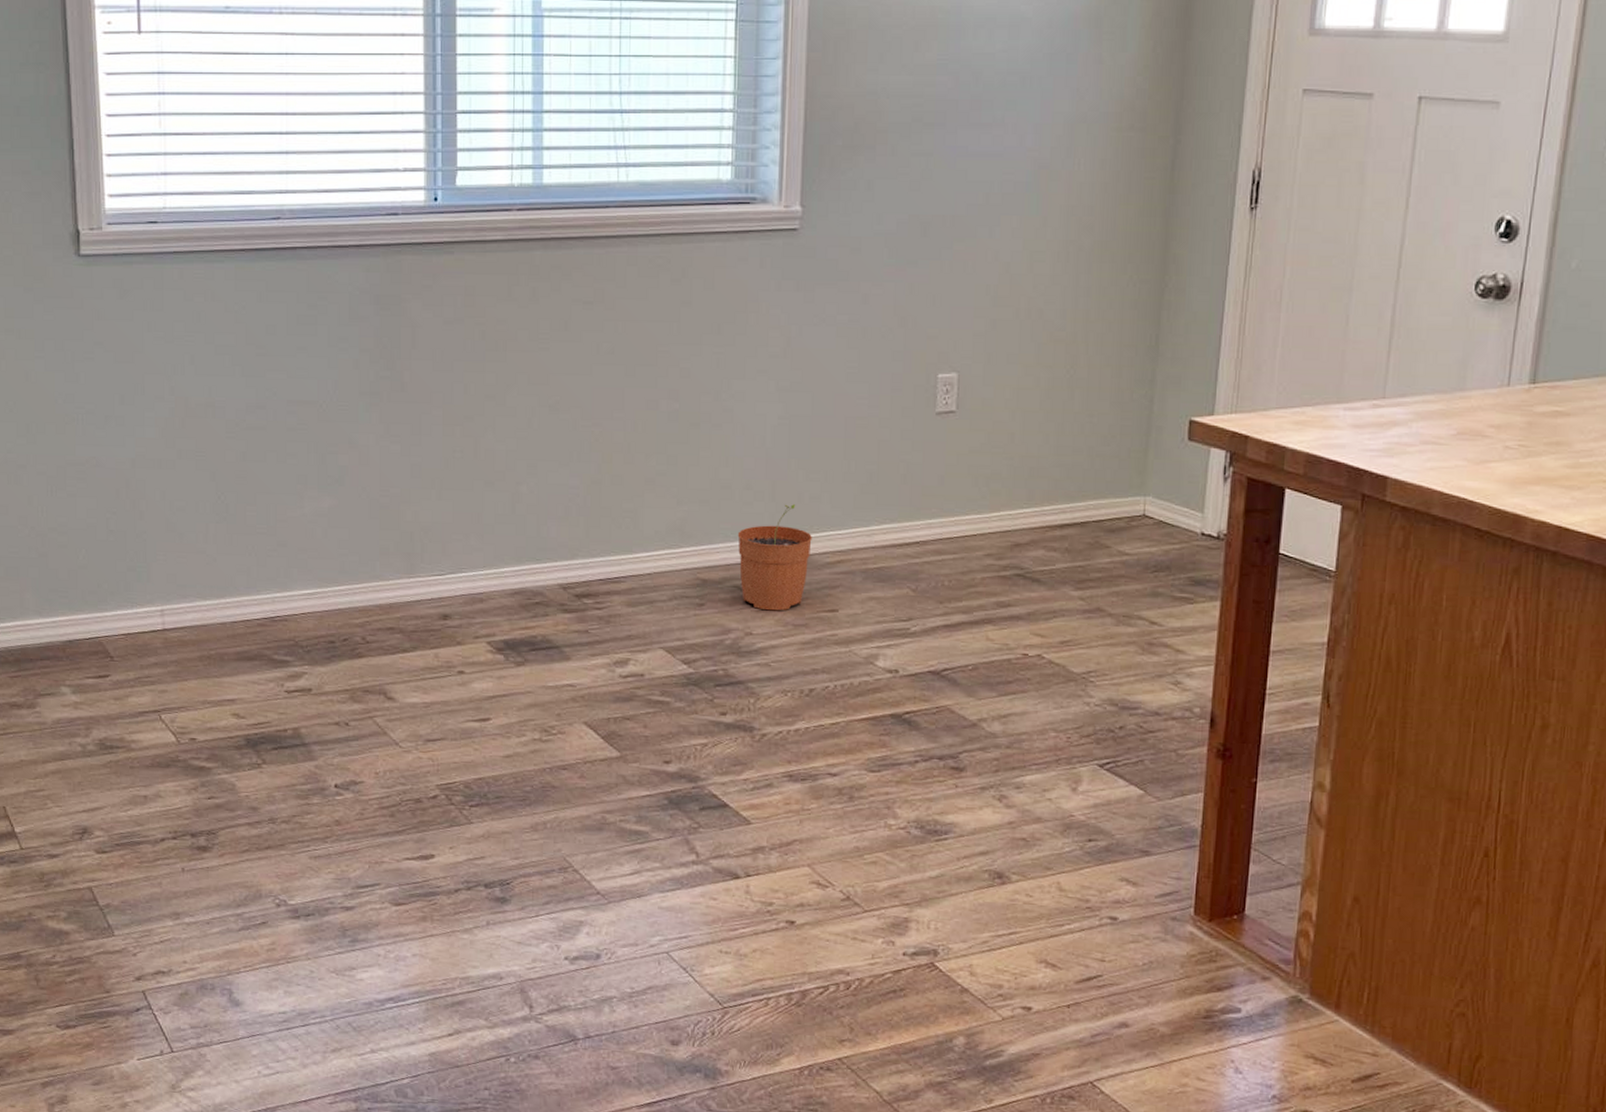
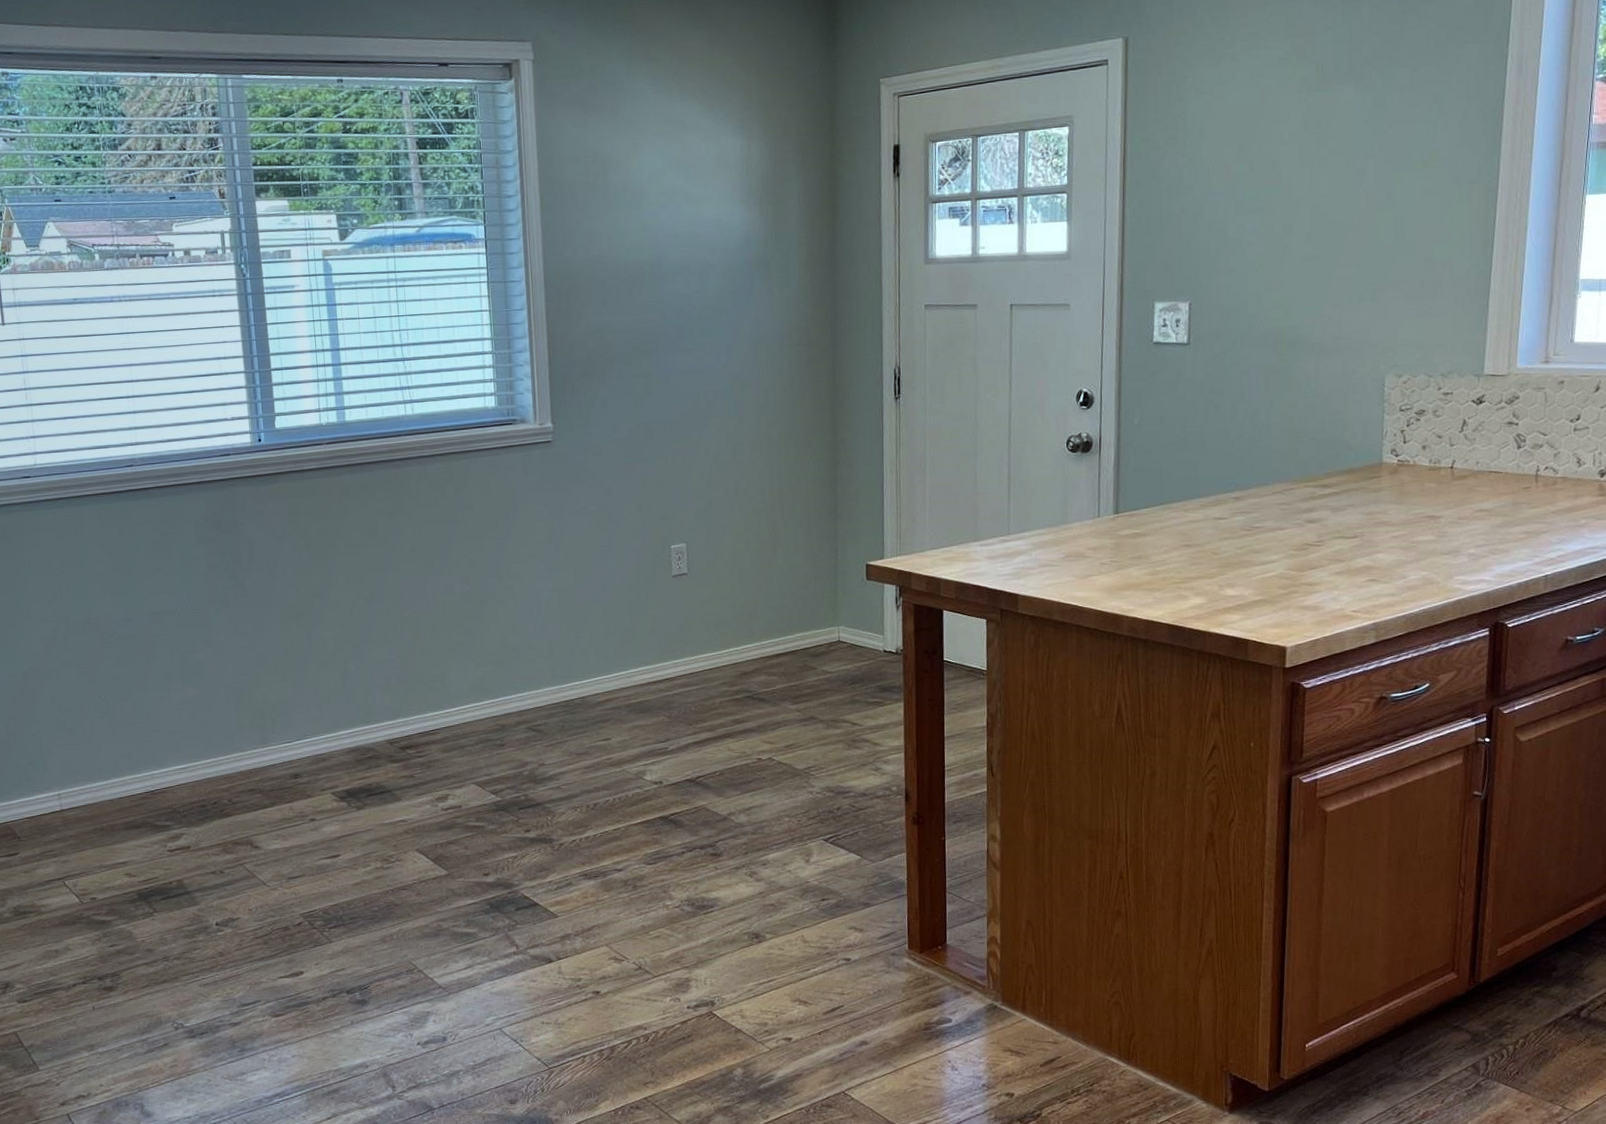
plant pot: present [737,504,812,611] -> none [526,658,585,745]

